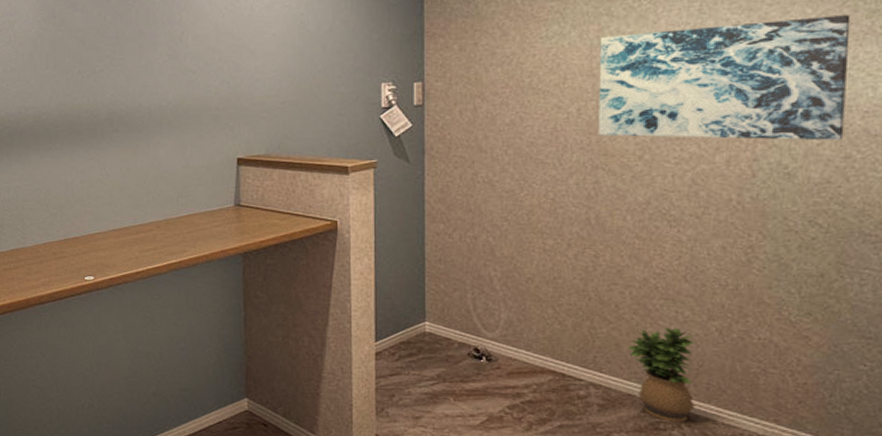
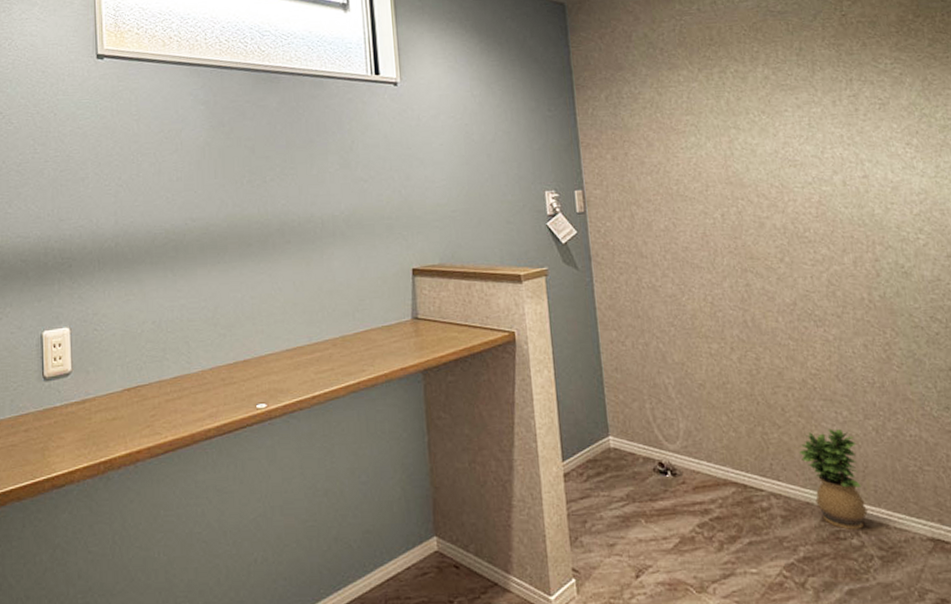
wall art: present [598,15,851,141] -> none [731,130,943,242]

